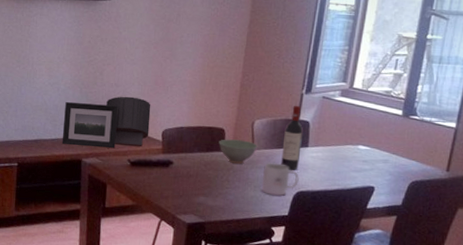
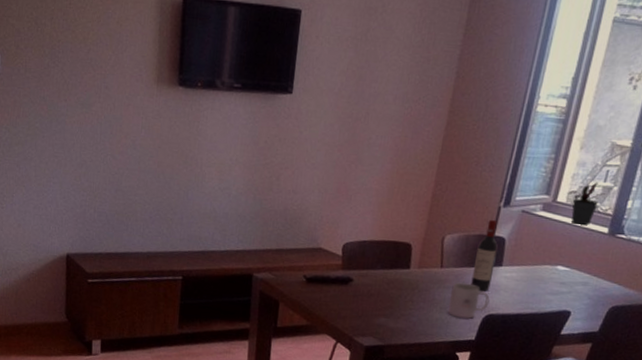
picture frame: present [61,102,118,149] -> none [231,210,296,263]
speaker: present [106,96,151,147] -> none [282,205,332,262]
bowl: present [219,139,258,164] -> none [404,255,448,283]
potted plant: none [364,70,396,108] -> present [569,182,605,225]

